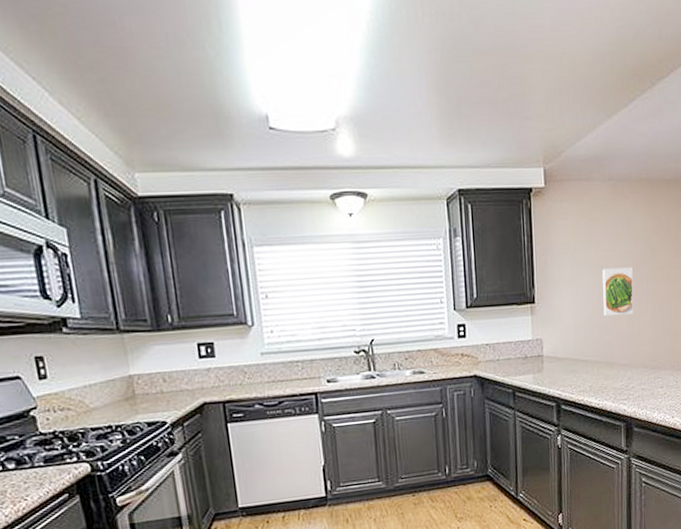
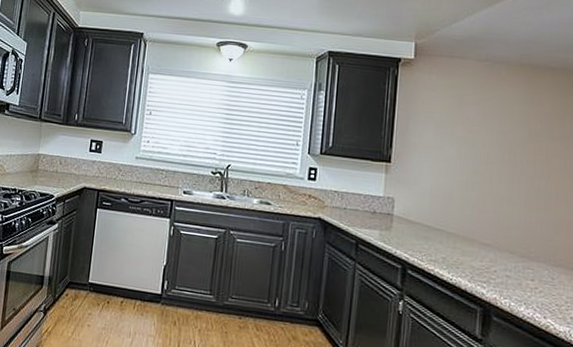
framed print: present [602,267,634,317] -> none [465,143,505,194]

